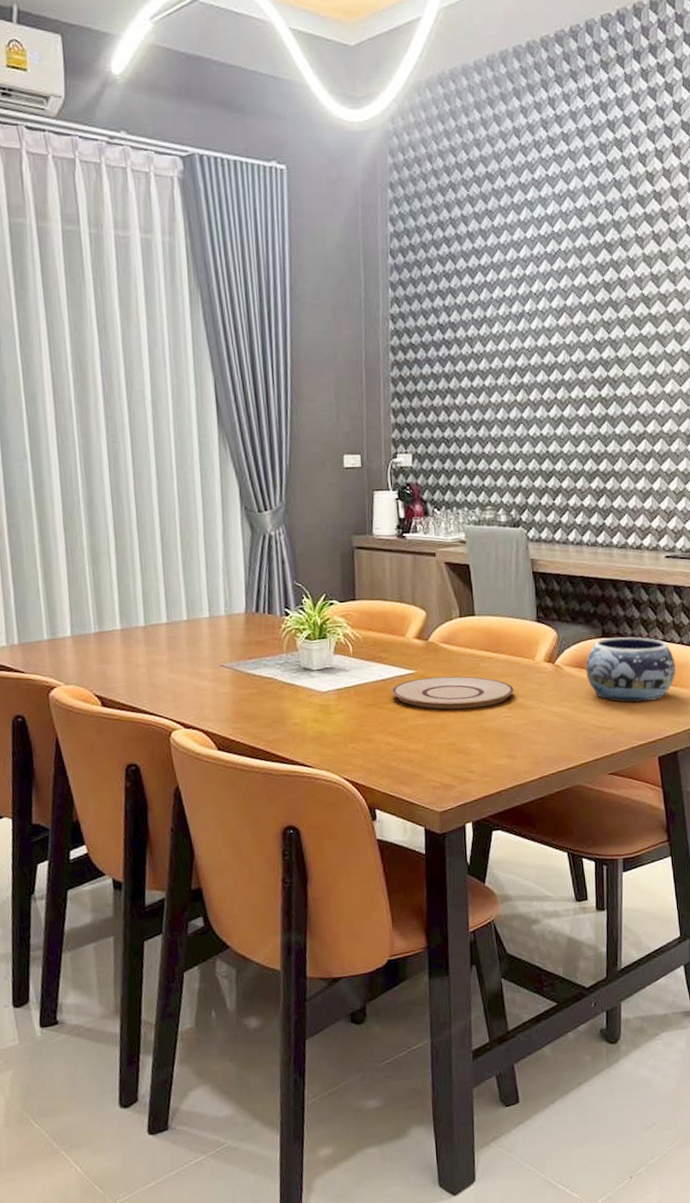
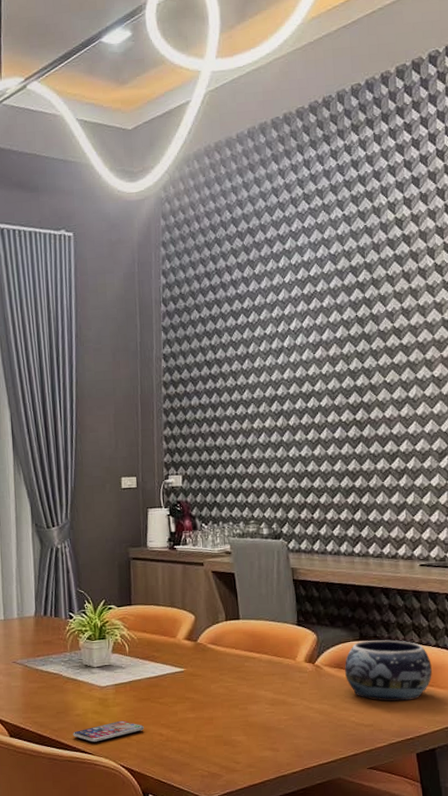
smartphone: none [290,729,370,754] -> present [73,720,144,742]
plate: present [392,676,515,710] -> none [164,674,277,705]

